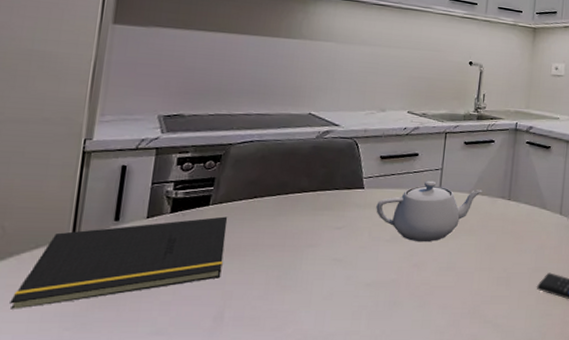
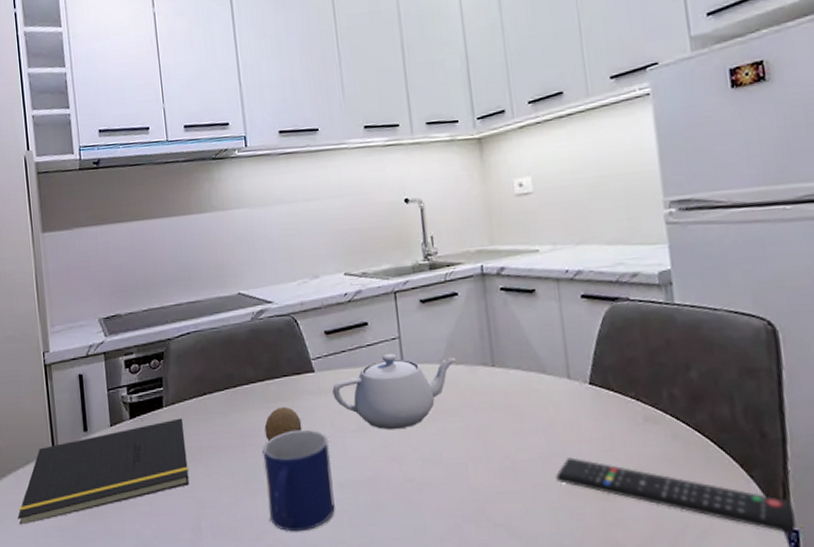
mug: none [294,236,364,323] -> present [263,429,335,532]
fruit: none [306,215,343,244] -> present [264,407,303,442]

